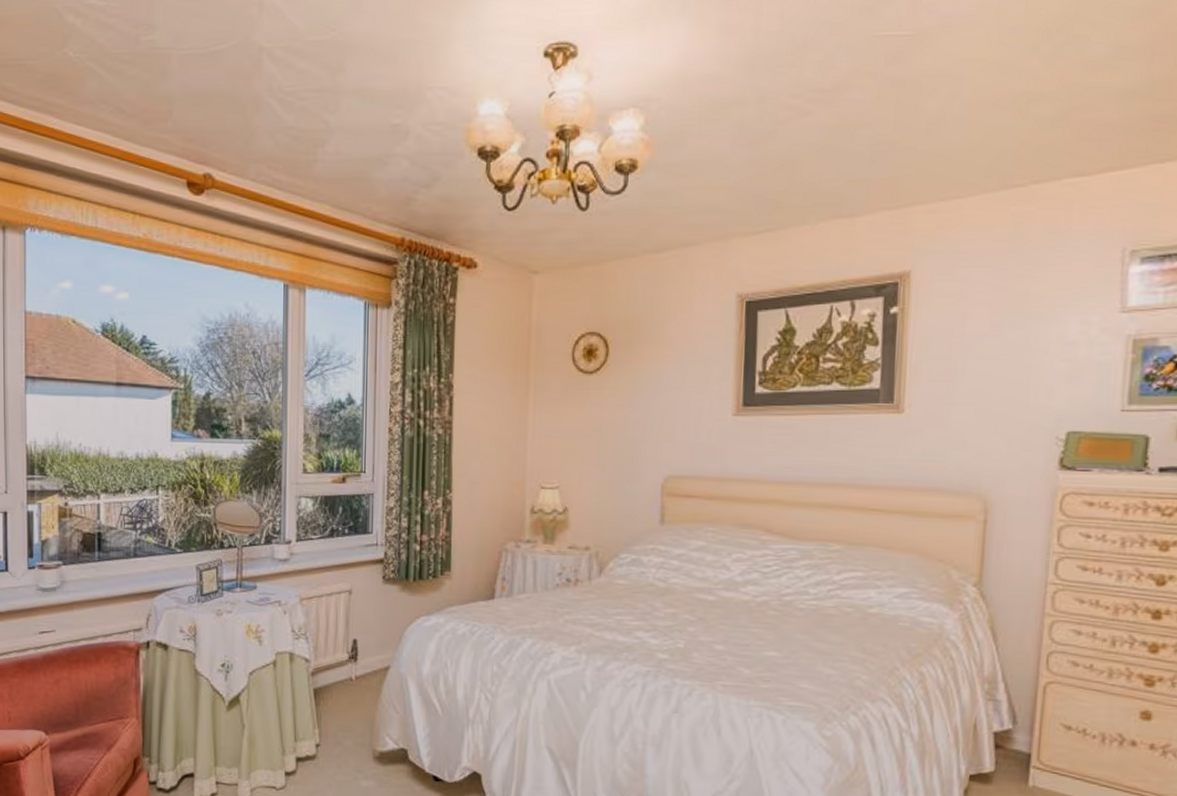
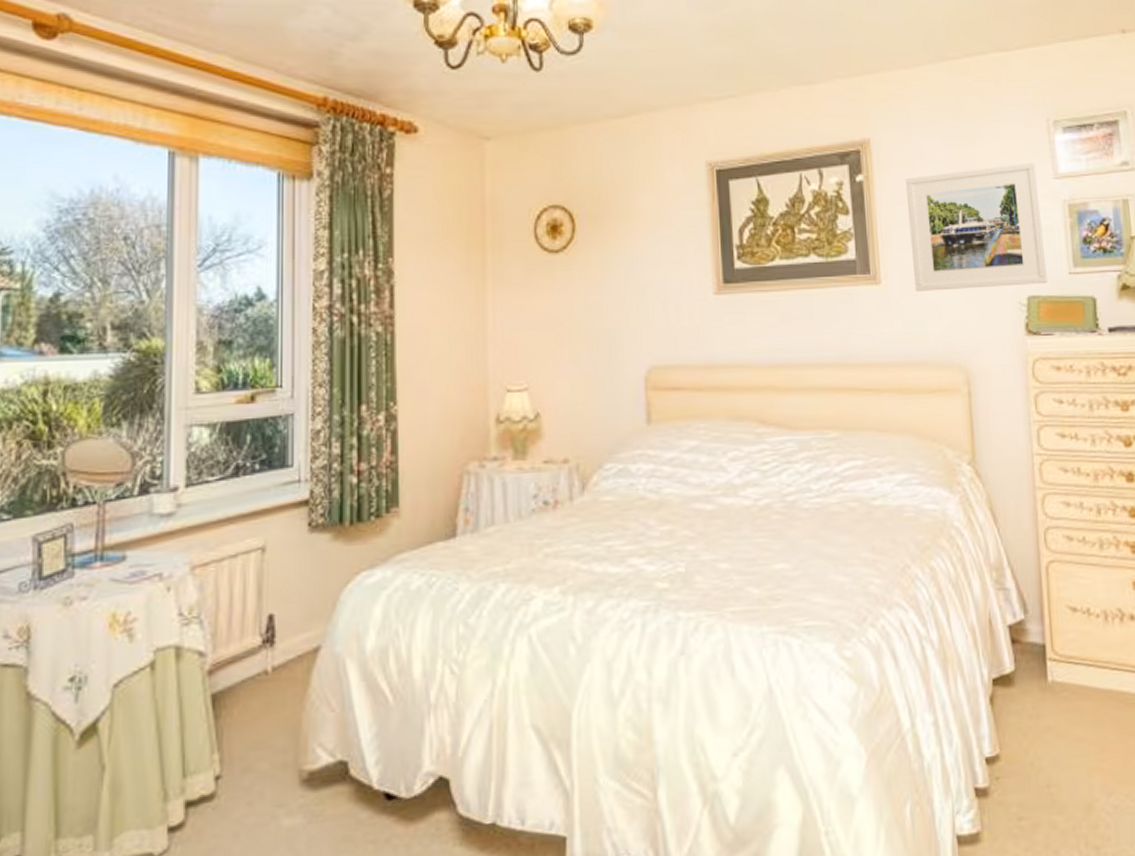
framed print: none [940,295,1100,422] -> present [905,162,1048,291]

